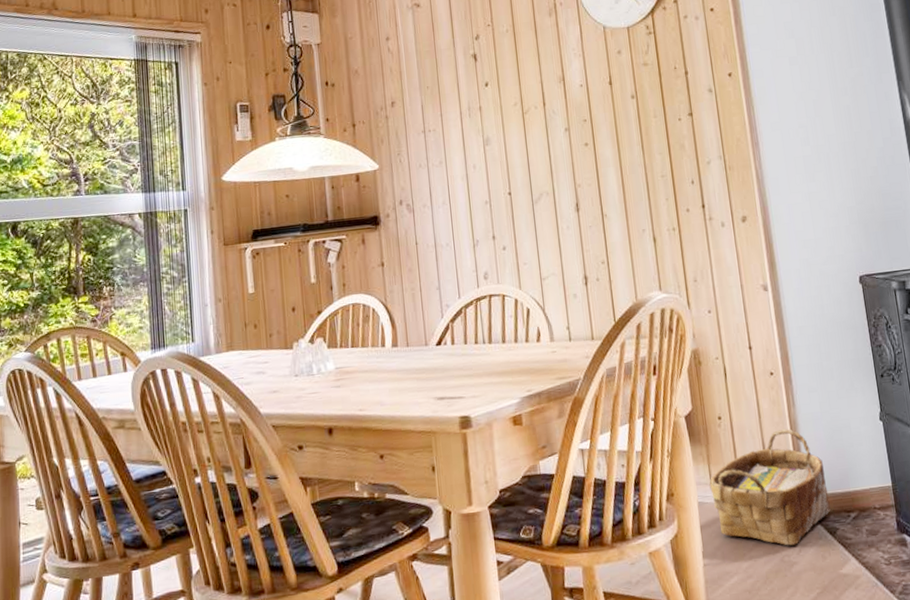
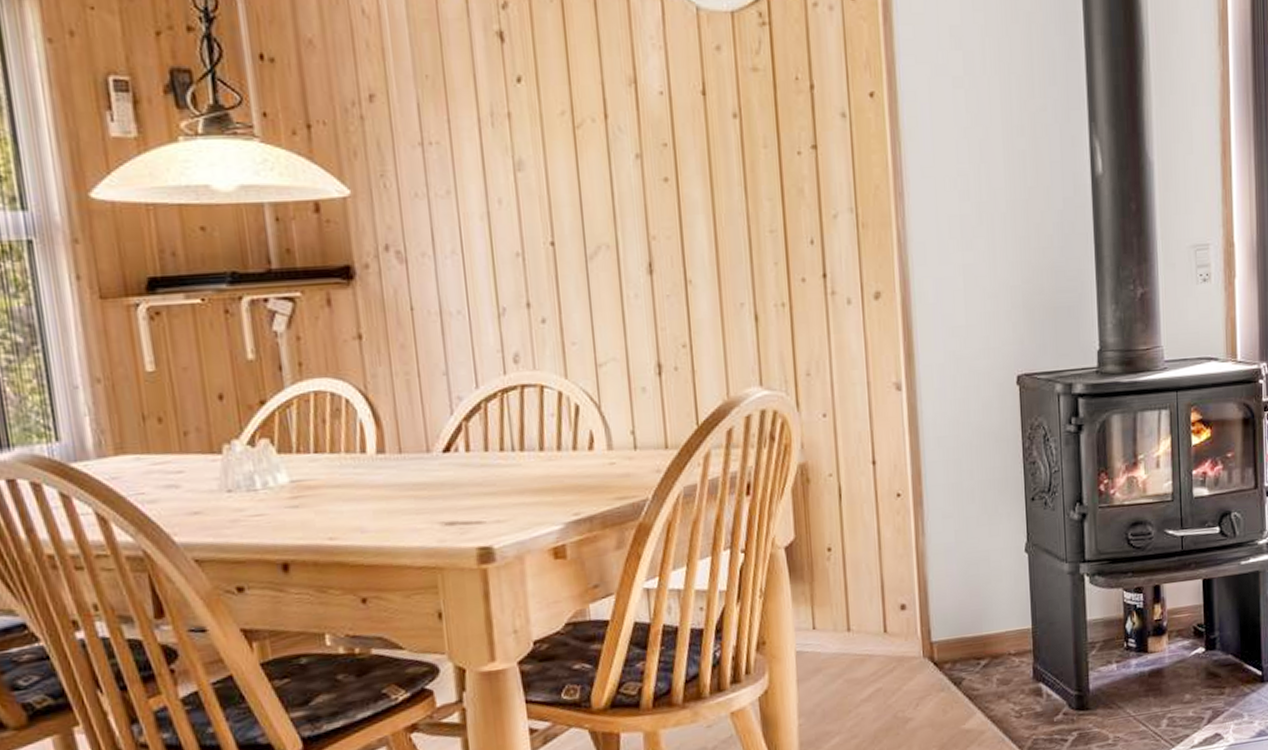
woven basket: present [709,429,831,546] -> none [811,562,957,700]

